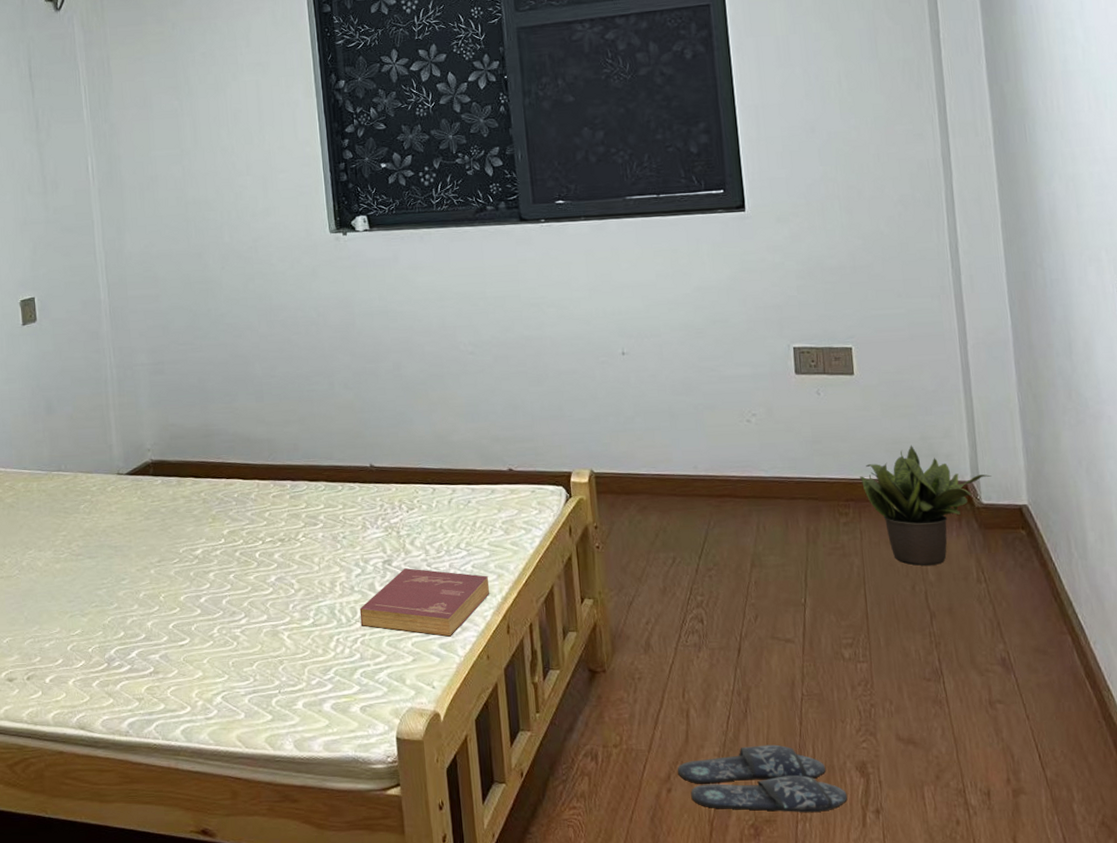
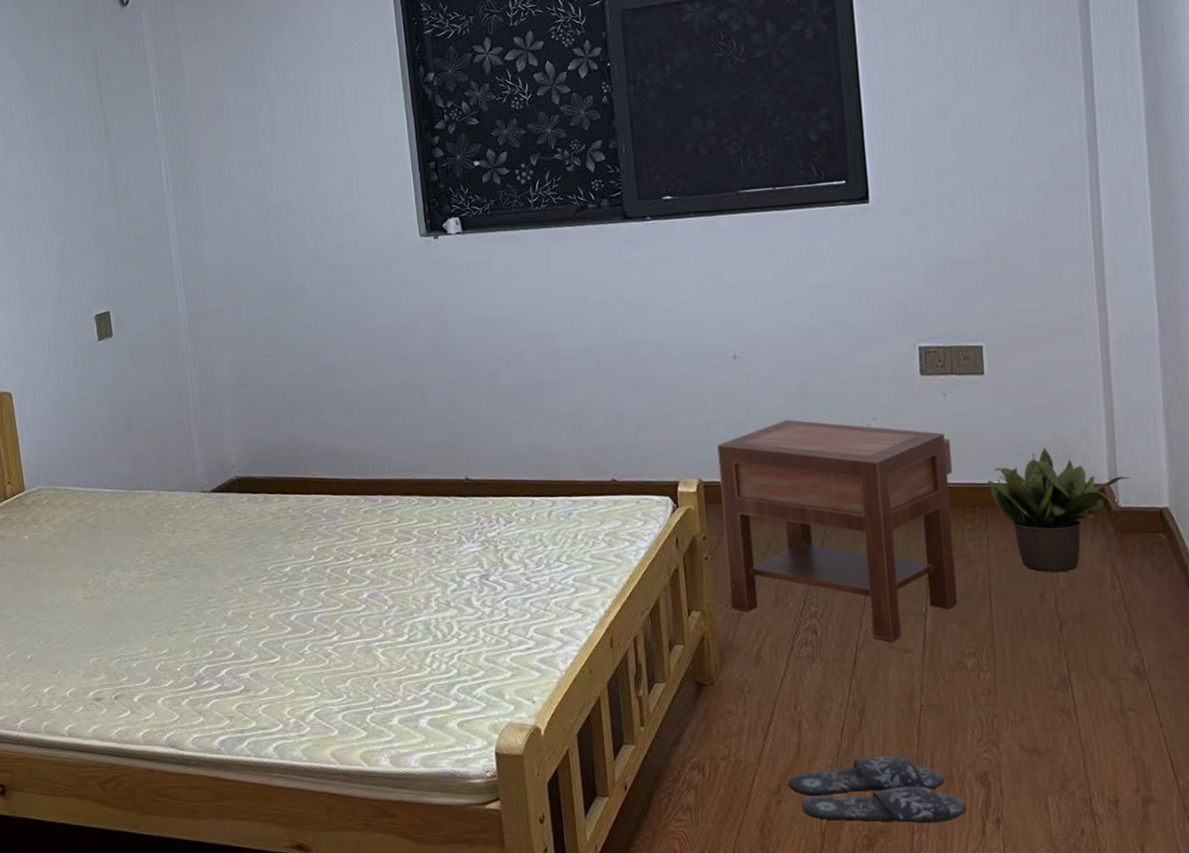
book: present [359,568,490,638] -> none [456,582,593,652]
nightstand: none [607,414,835,632] -> present [717,419,958,642]

